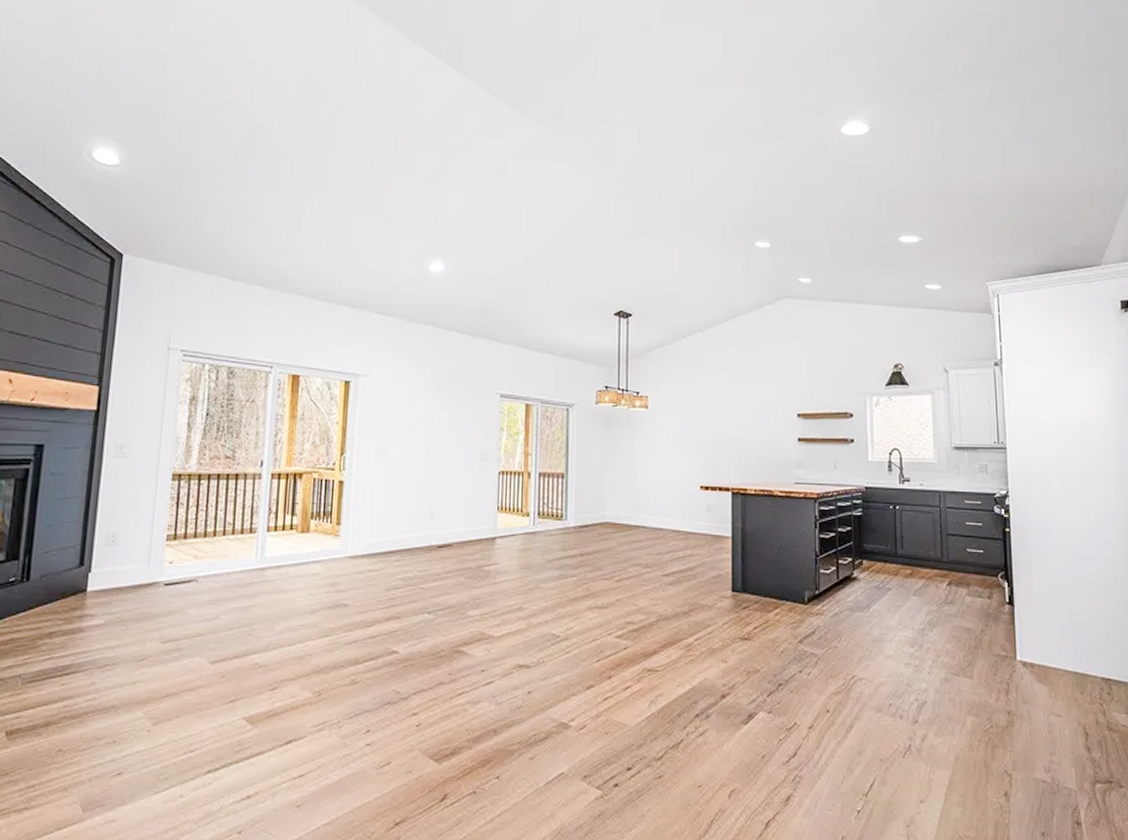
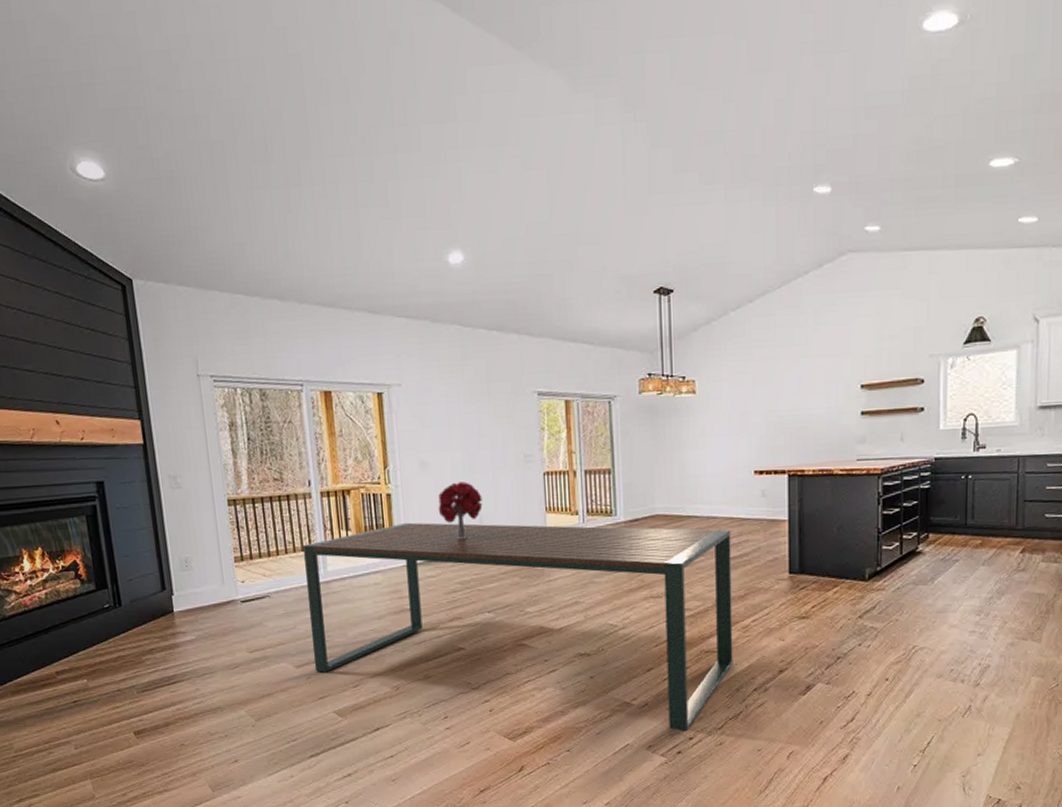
dining table: none [231,511,677,760] -> present [303,522,733,731]
bouquet: none [389,474,435,534] -> present [438,481,483,540]

